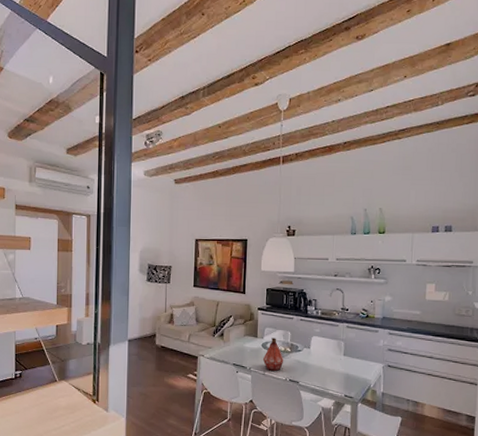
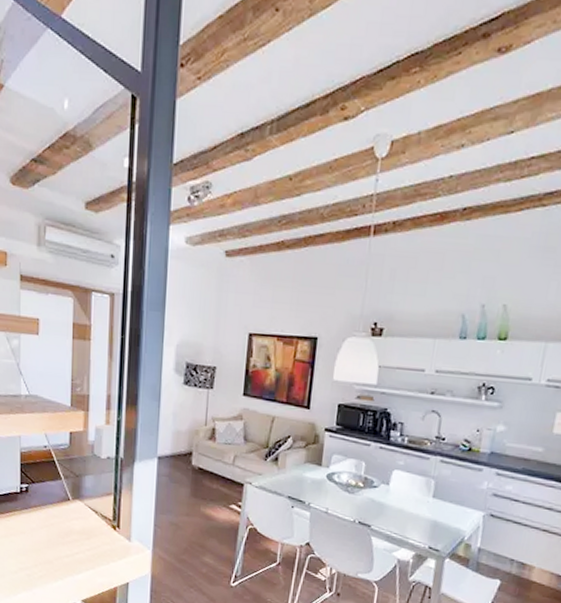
bottle: present [262,338,284,372] -> none [326,468,354,511]

